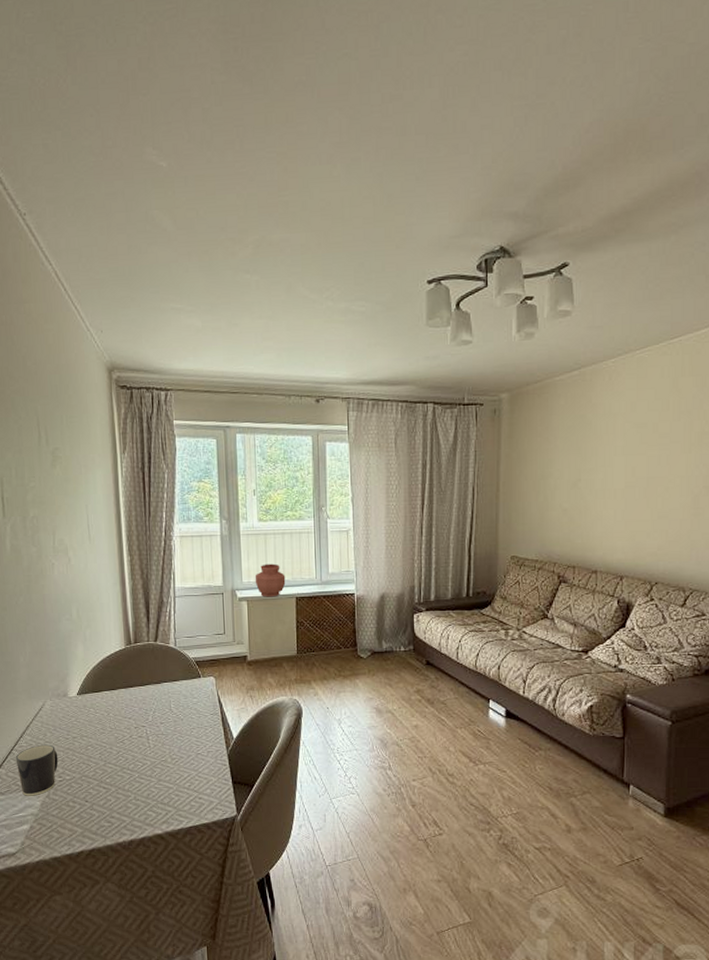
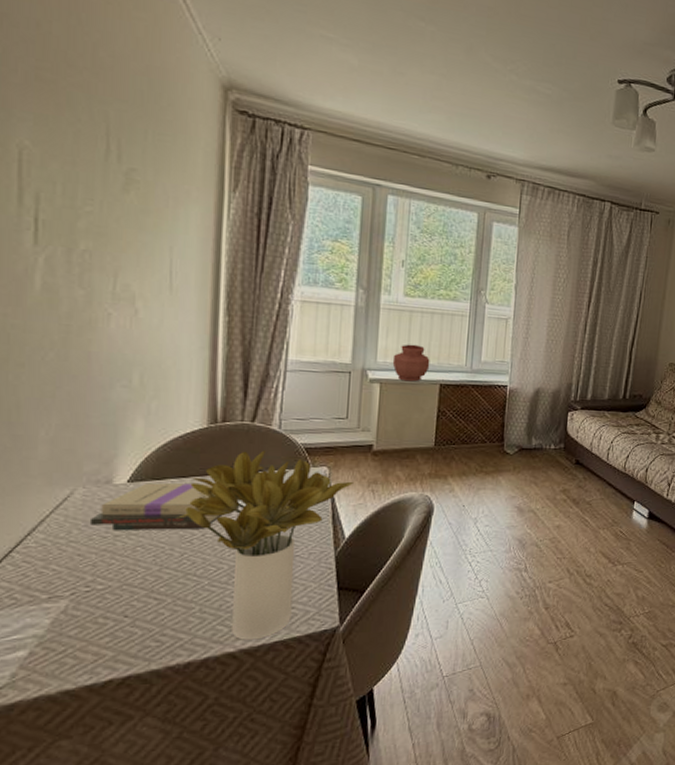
mug: present [15,744,59,796] -> none [15,544,88,612]
books: none [57,695,142,733] -> present [91,483,221,530]
flower bouquet: none [111,665,235,825] -> present [176,450,353,641]

